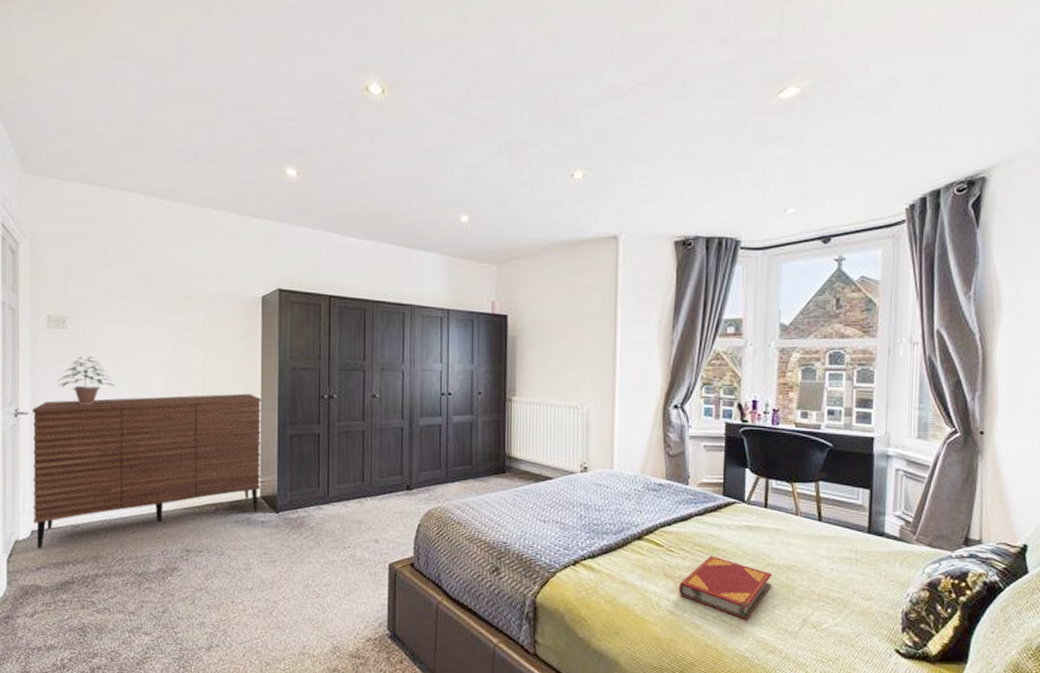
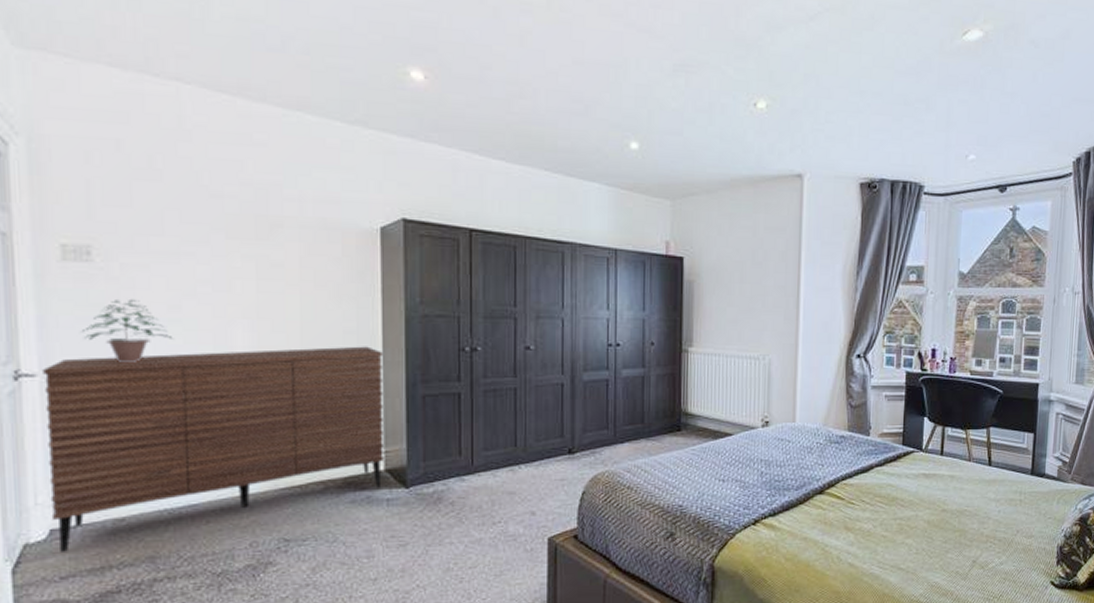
hardback book: present [678,555,772,621] -> none [858,505,946,567]

